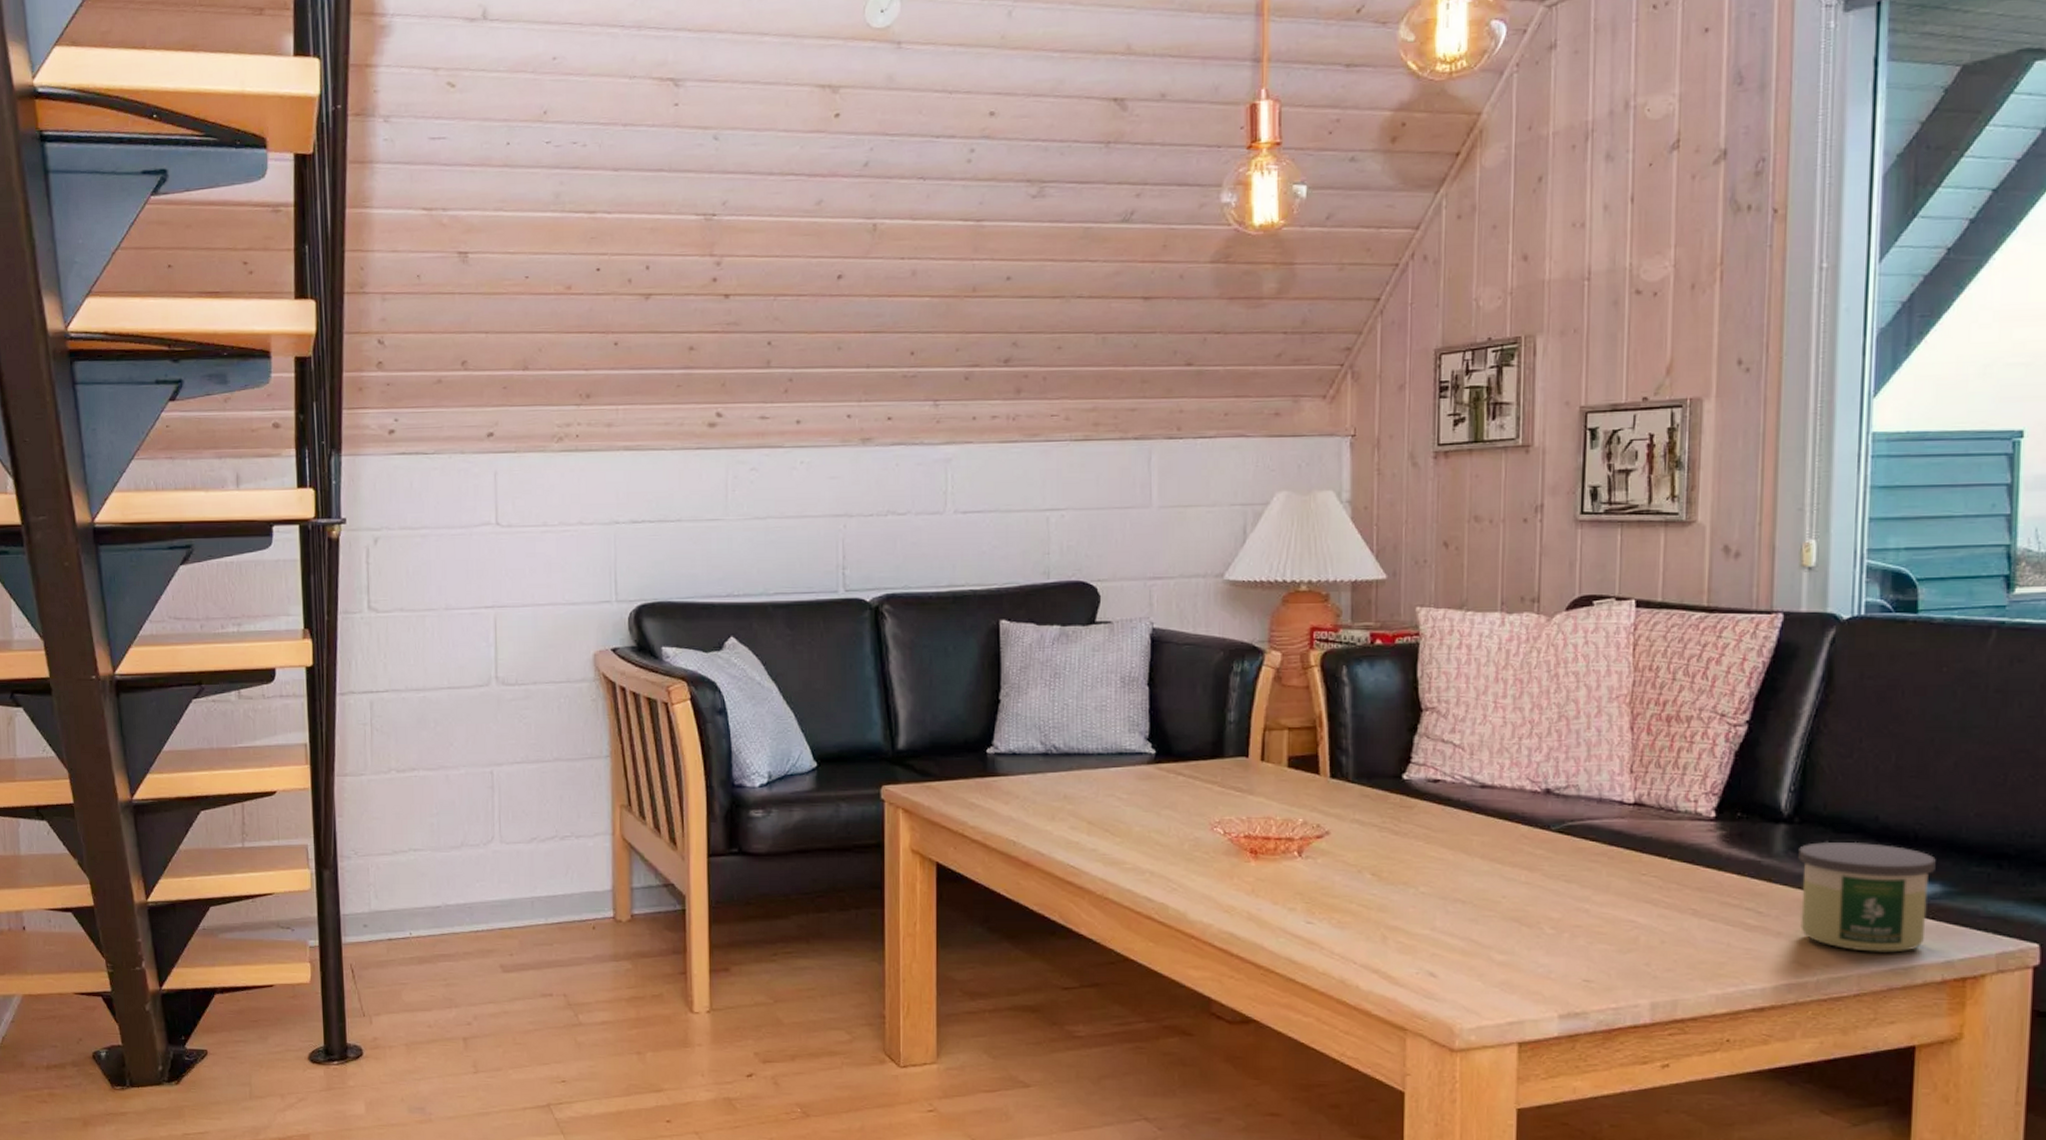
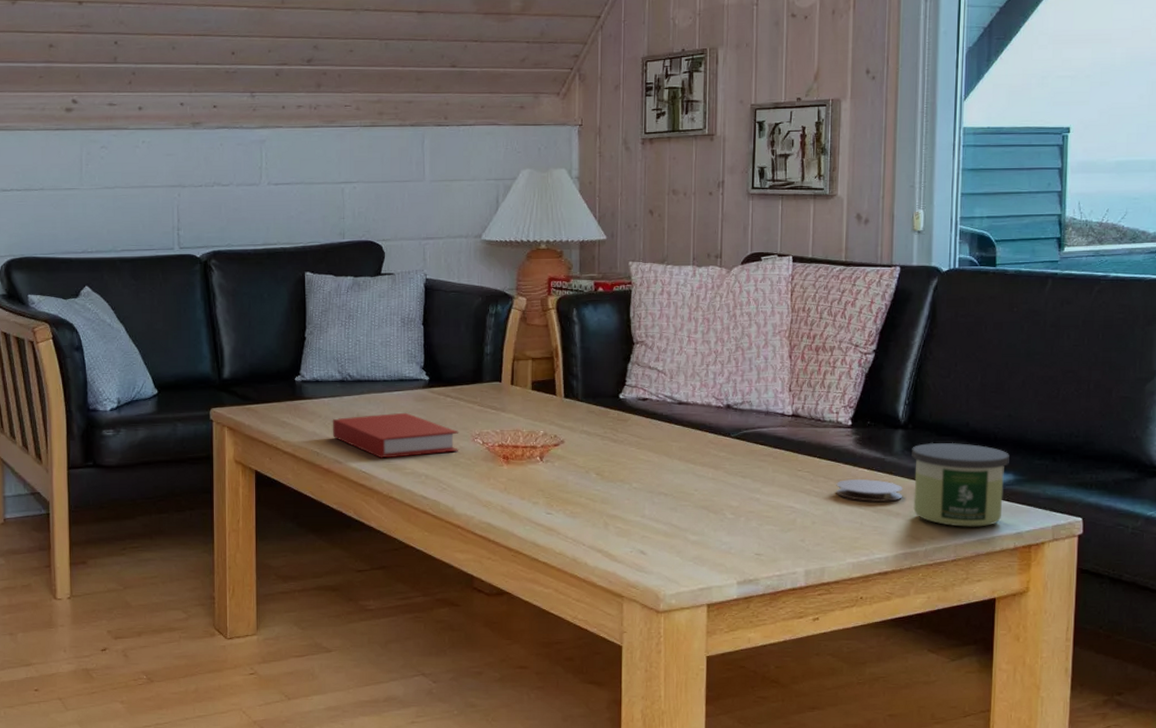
book: none [1032,793,1194,850] -> present [332,412,459,458]
coaster: none [1693,886,1787,918] -> present [836,478,903,503]

